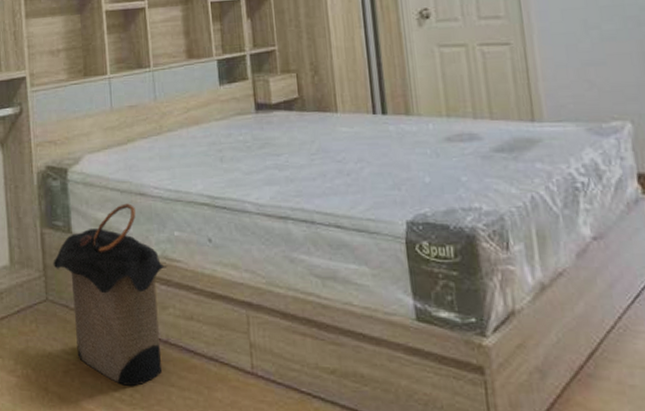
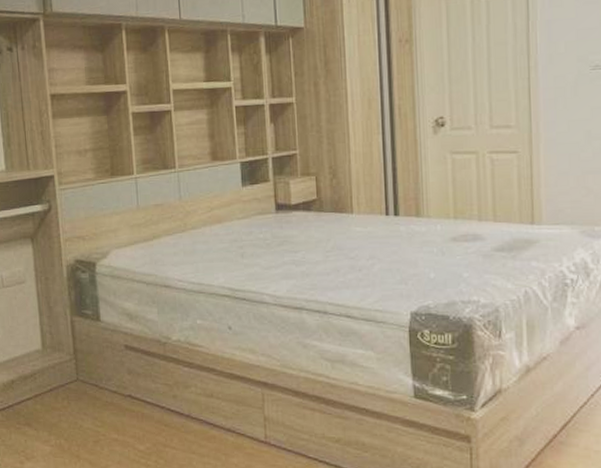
laundry hamper: present [53,203,168,387] -> none [83,294,190,454]

